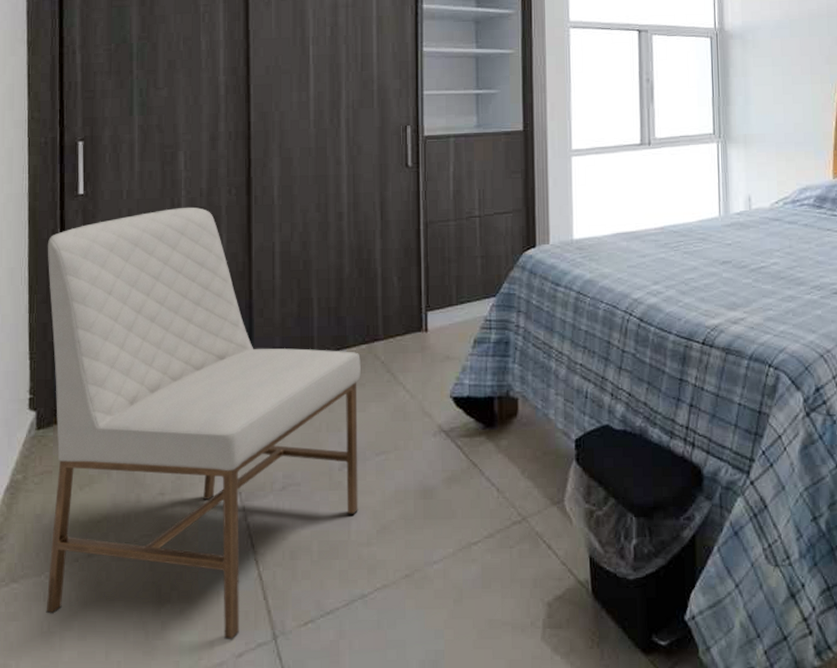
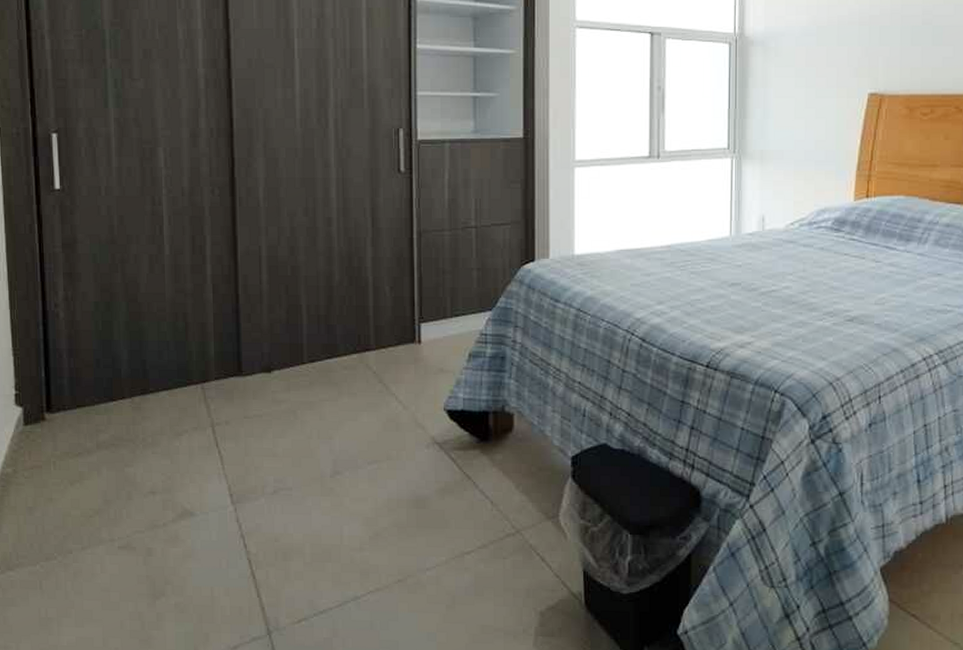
chair: present [46,207,361,640] -> none [25,206,352,634]

